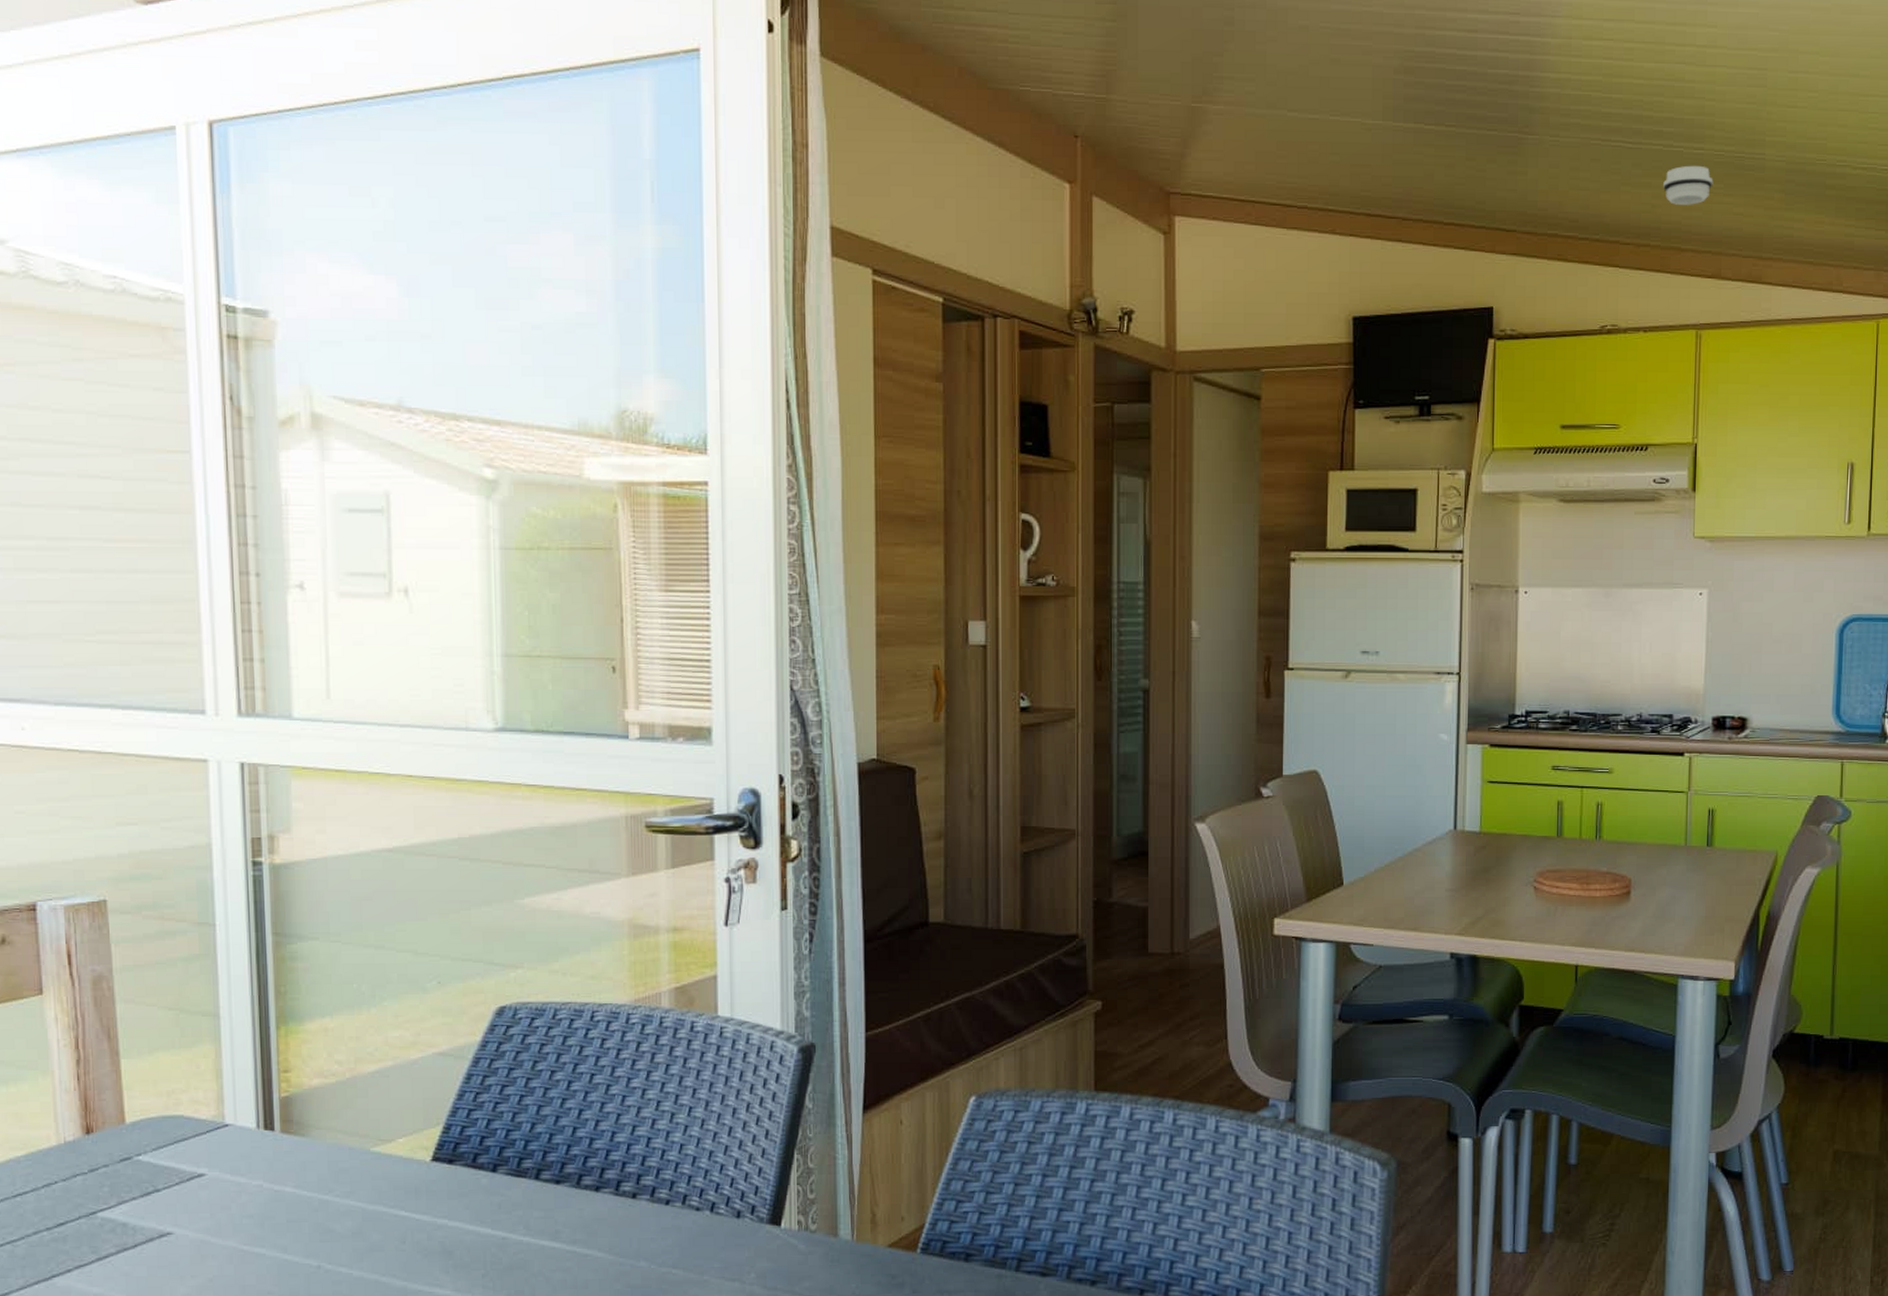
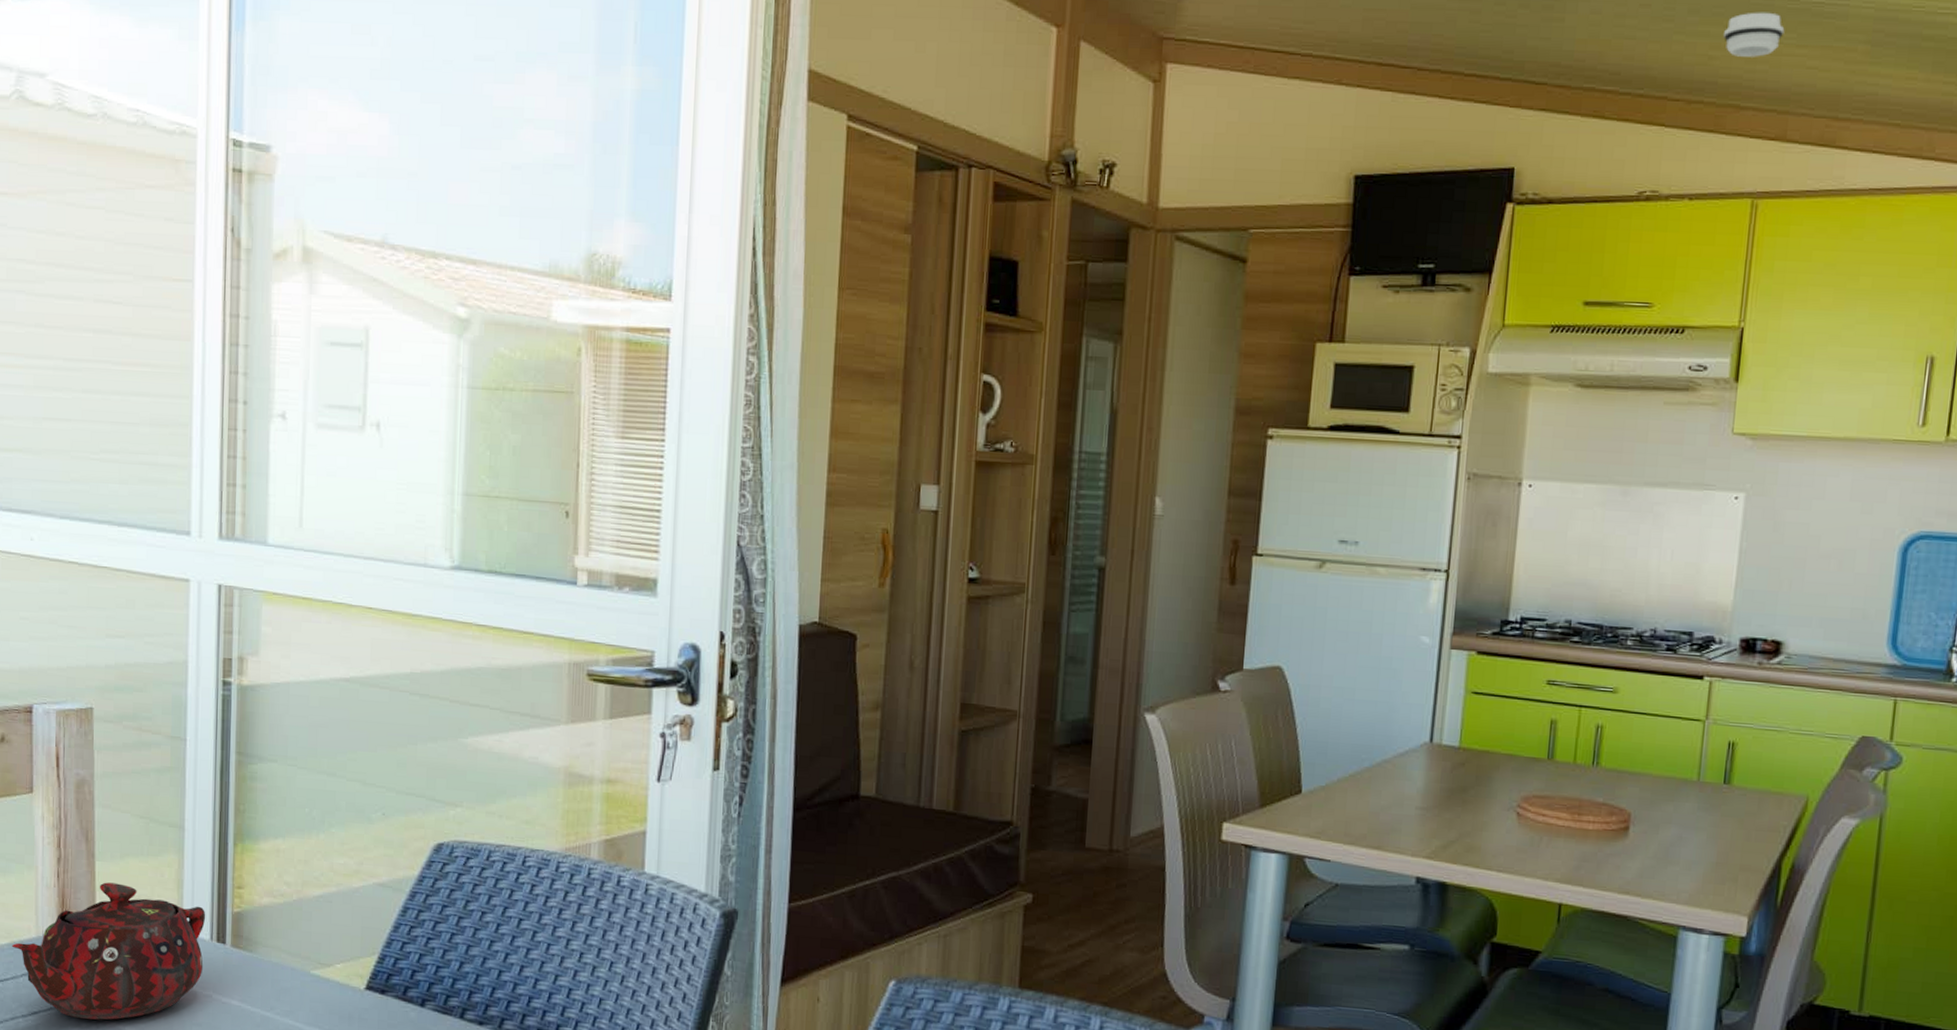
teapot: none [29,1080,251,1224] -> present [11,882,206,1020]

